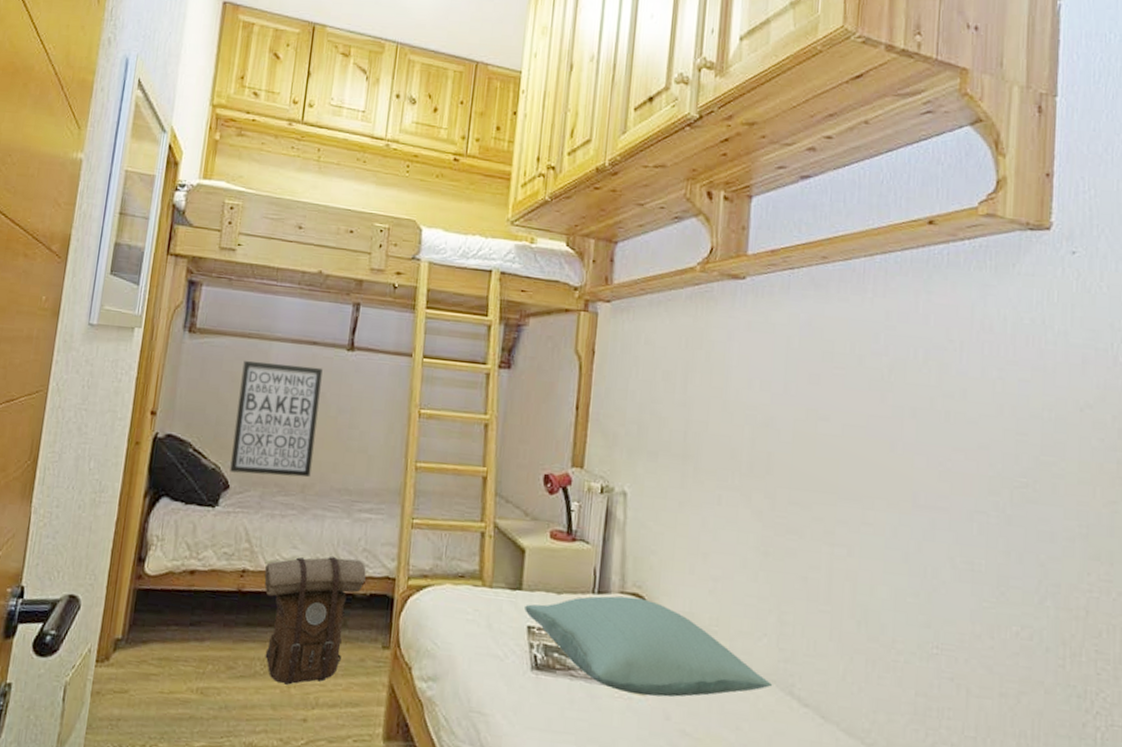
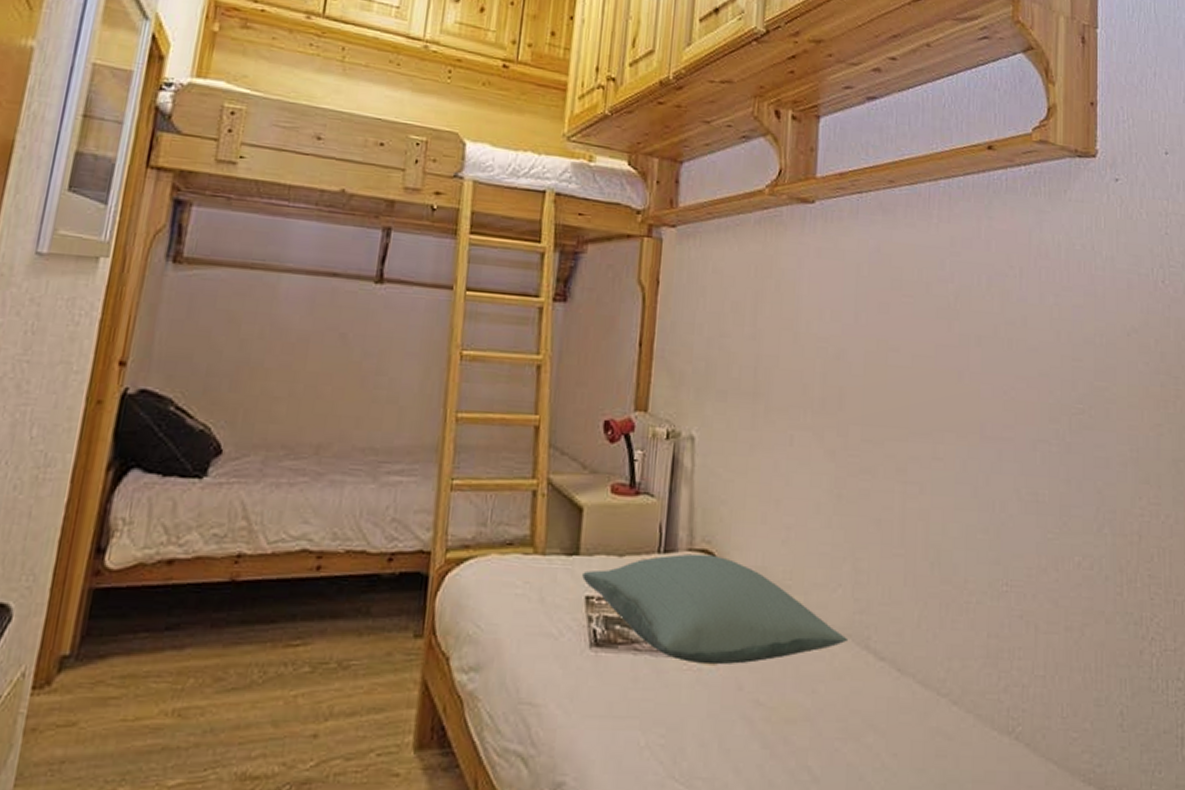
wall art: present [230,360,323,477] -> none [223,295,345,436]
backpack: present [264,556,366,685] -> none [264,531,395,694]

